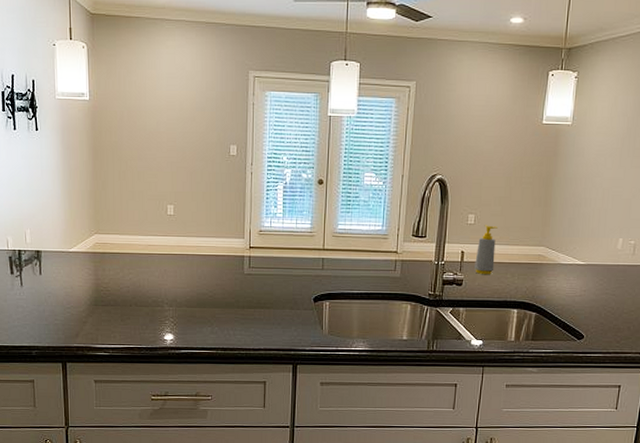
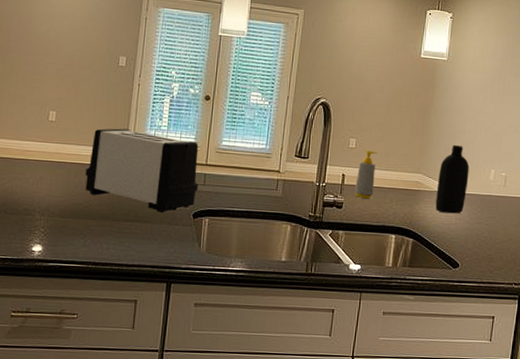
toaster: none [207,218,317,298] -> present [85,128,198,212]
bottle: none [559,214,596,286] -> present [435,144,469,214]

